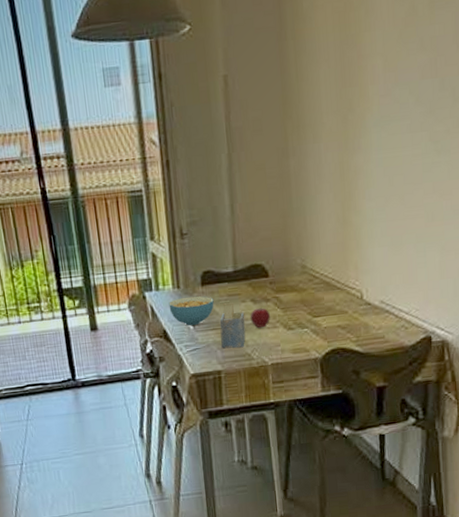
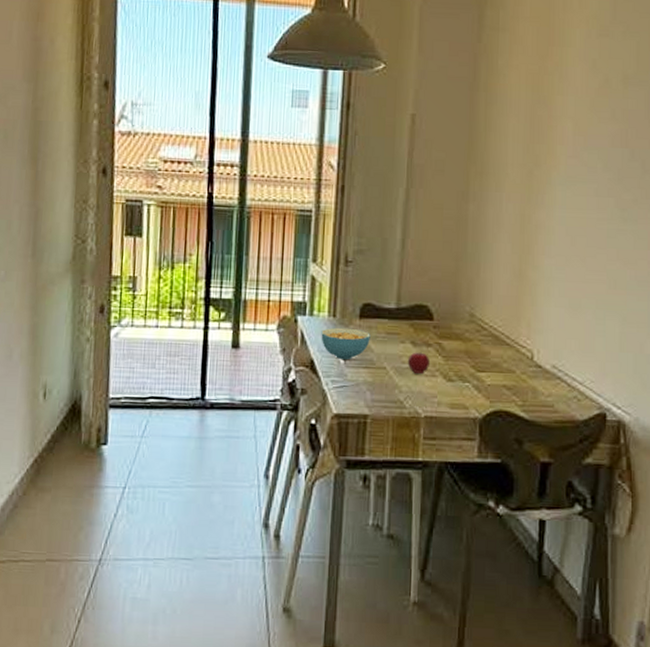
napkin holder: present [219,303,246,349] -> none [372,341,402,393]

